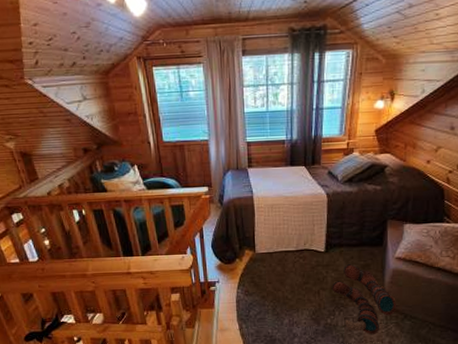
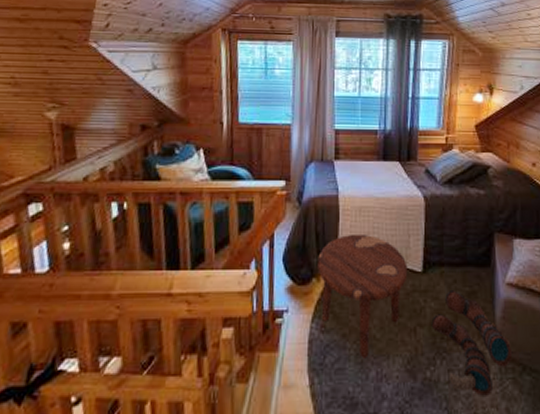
side table: none [239,225,313,312] -> present [317,233,408,359]

